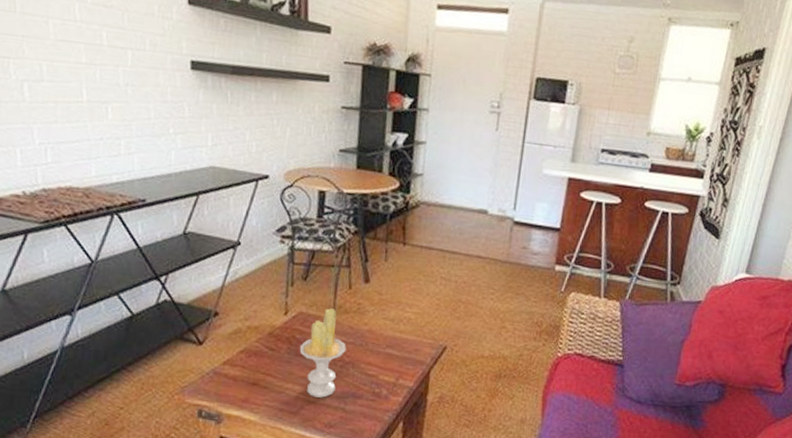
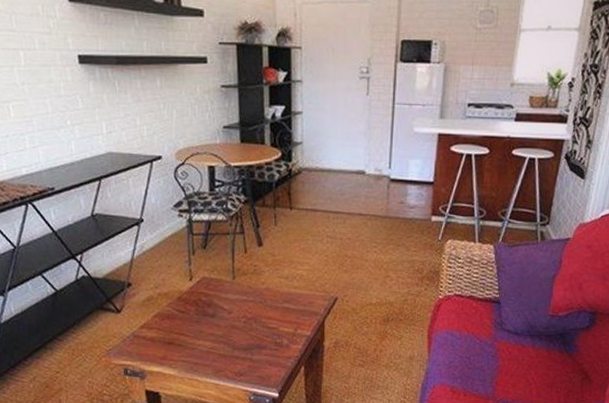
candle: present [299,308,346,398] -> none [206,272,248,351]

